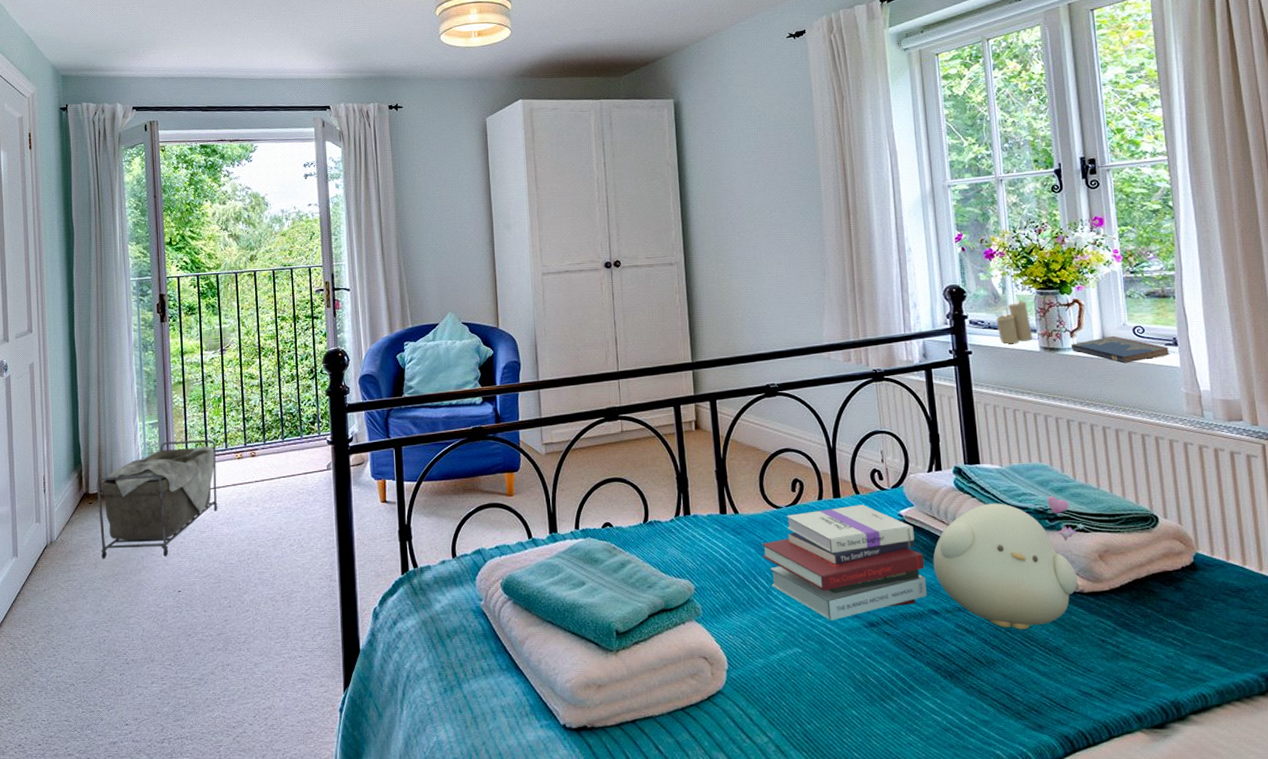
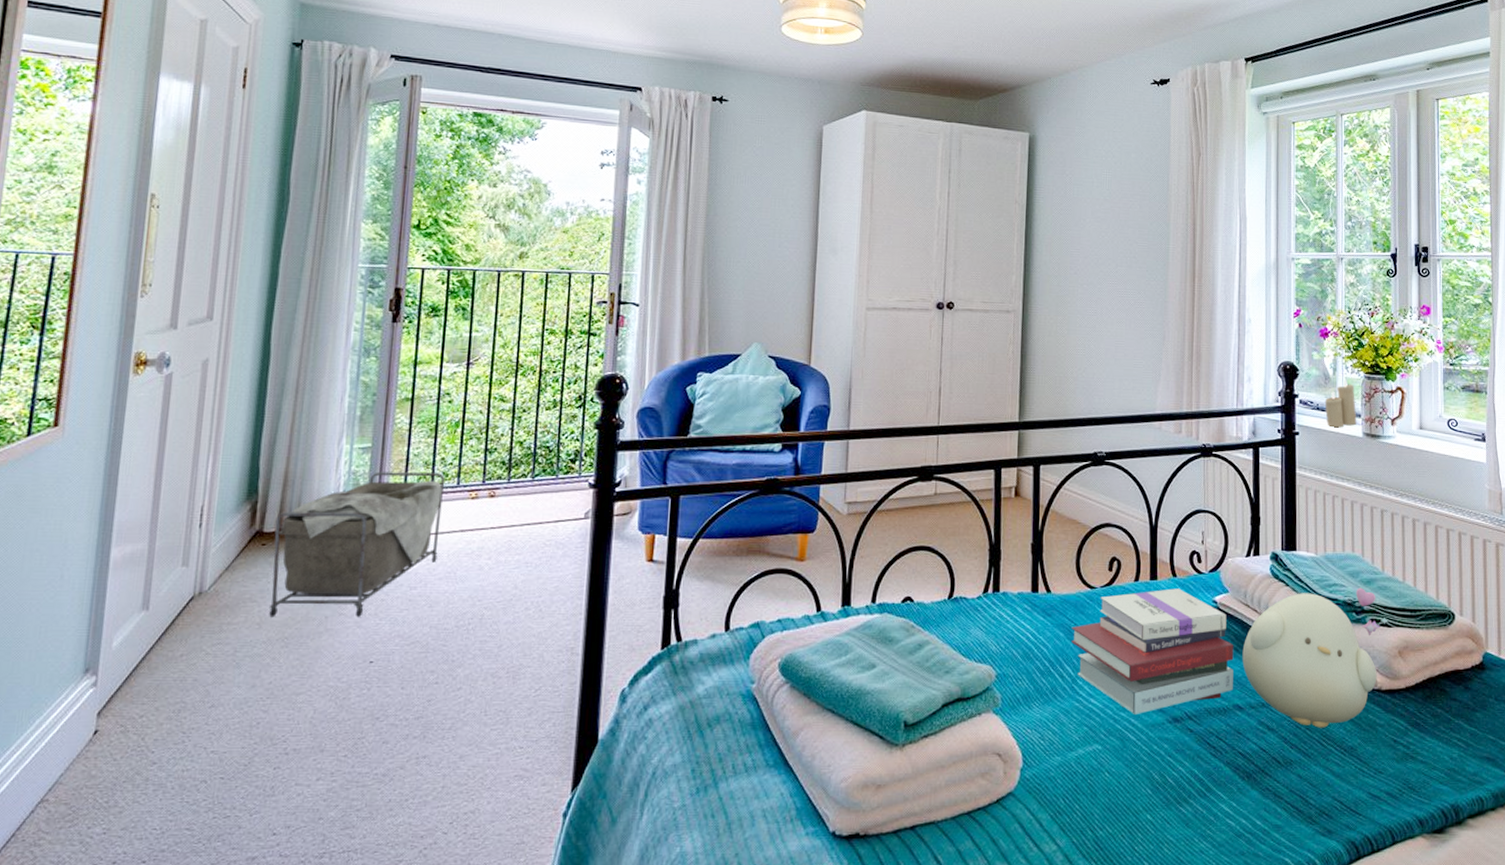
hardcover book: present [1070,335,1170,364] -> none [1391,426,1478,456]

